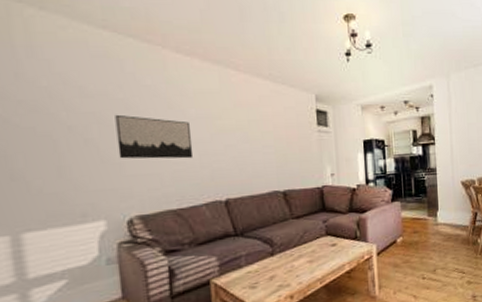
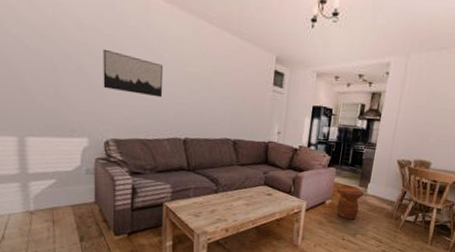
side table: none [405,218,435,255] -> present [336,186,364,220]

